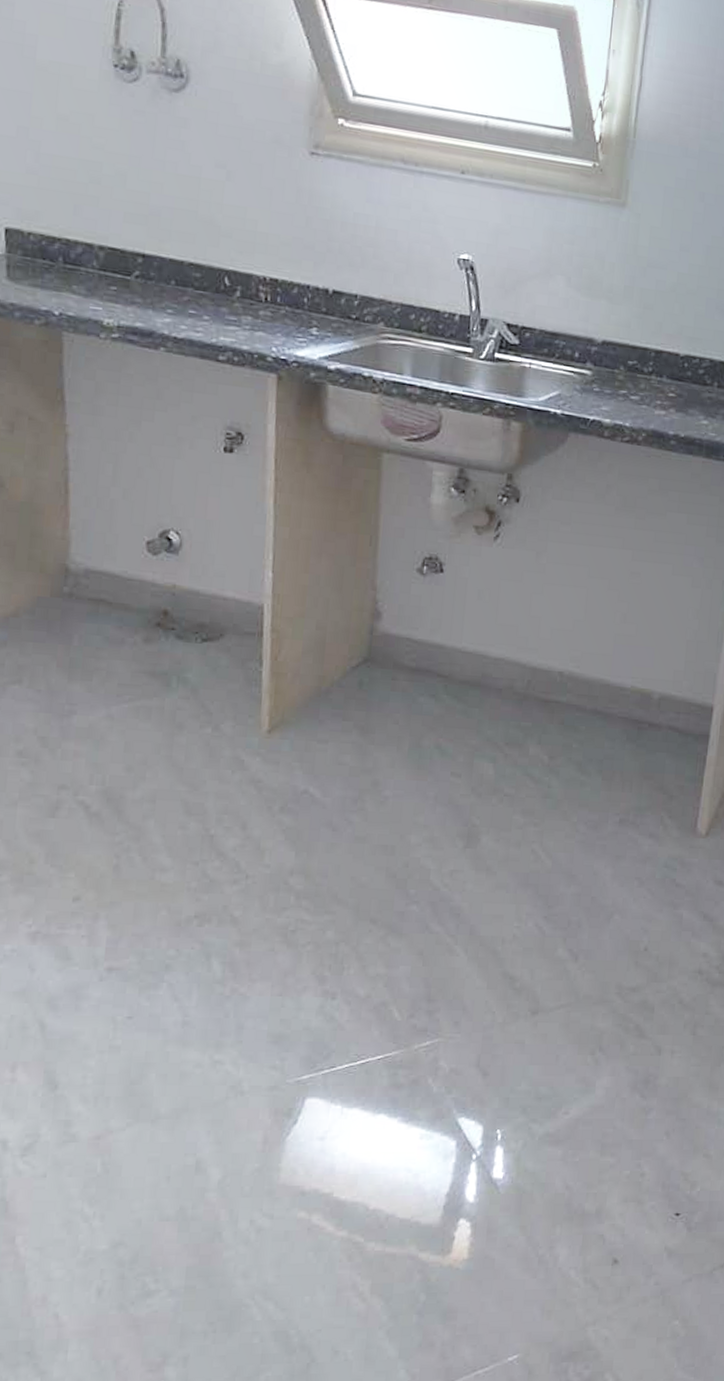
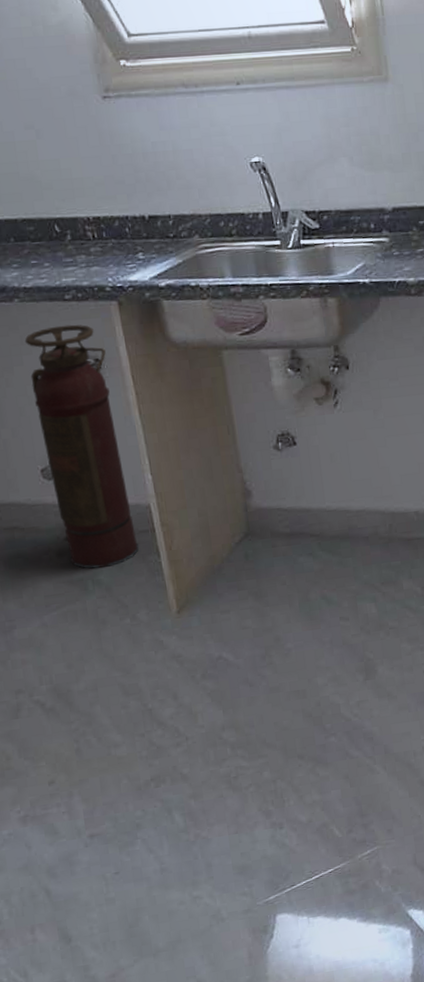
fire extinguisher: none [156,386,251,665] -> present [24,324,140,569]

